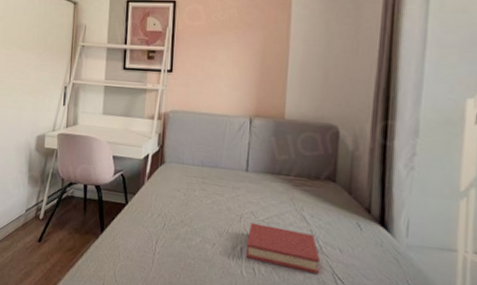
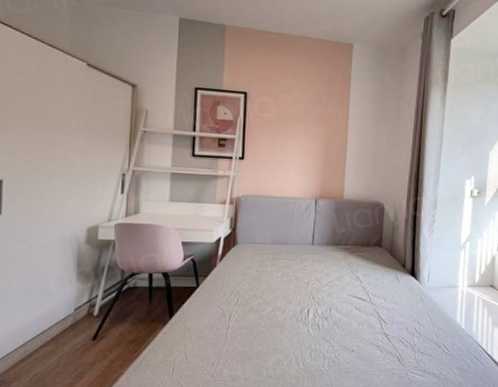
hardback book: present [246,222,320,274] -> none [312,287,369,320]

